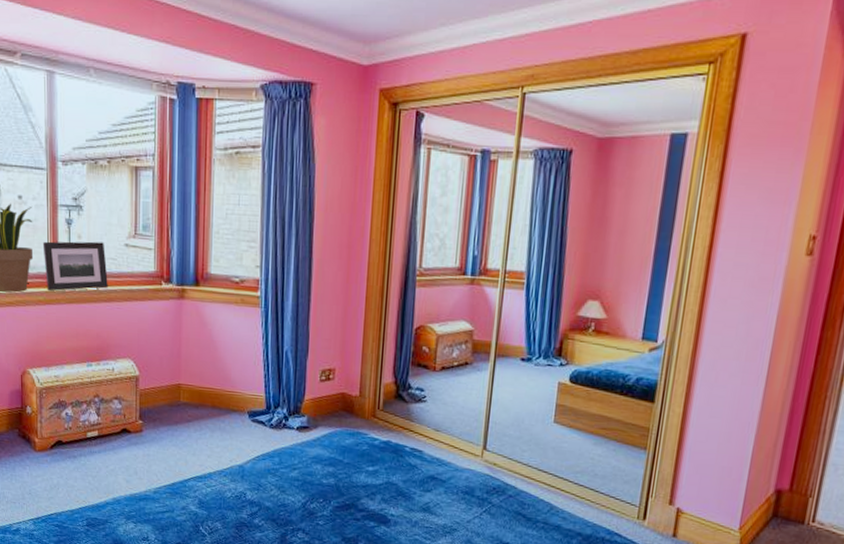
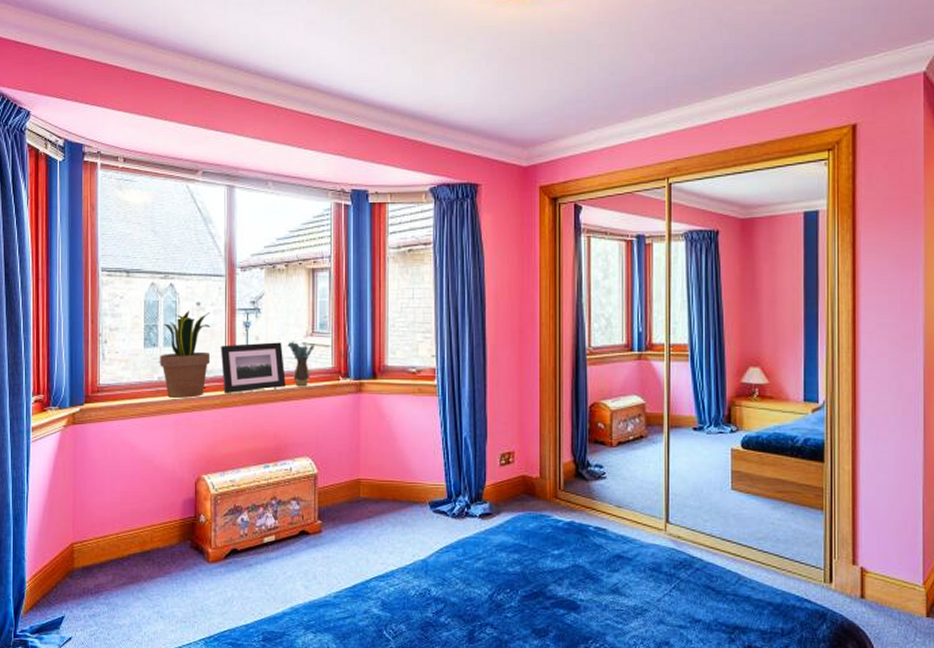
vase: none [109,241,137,288] -> present [287,341,314,386]

